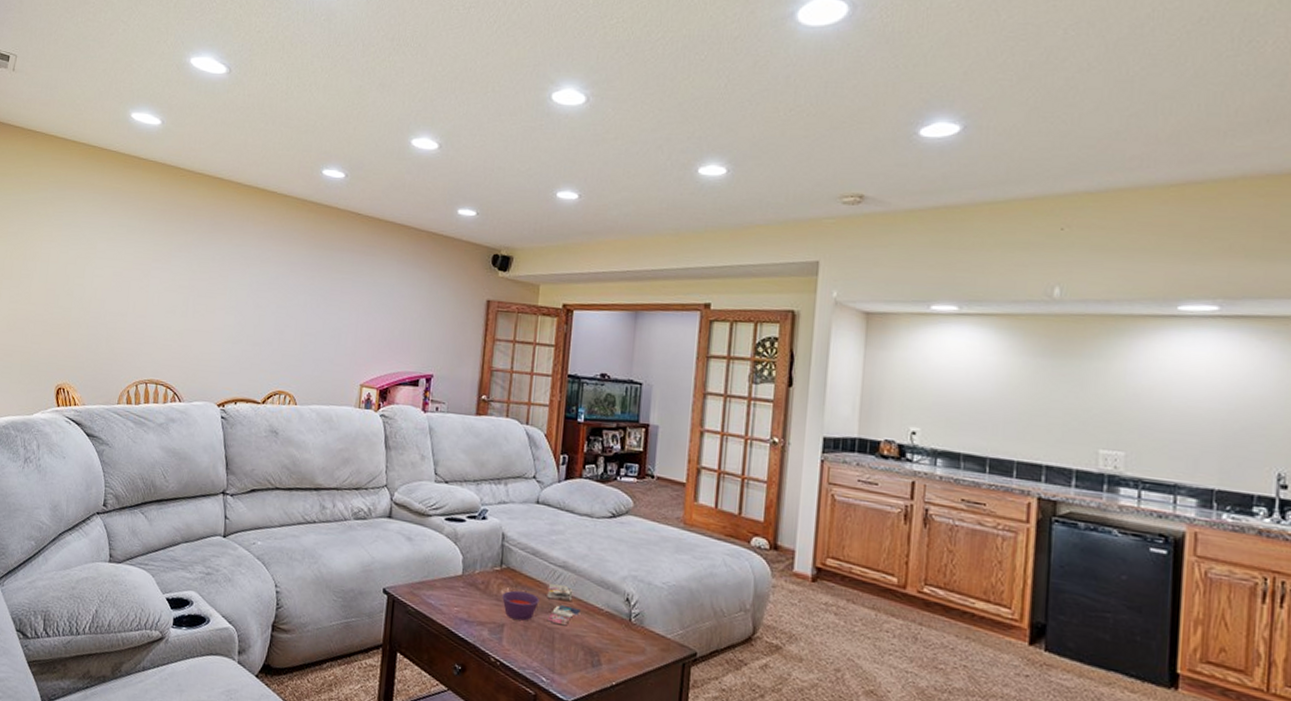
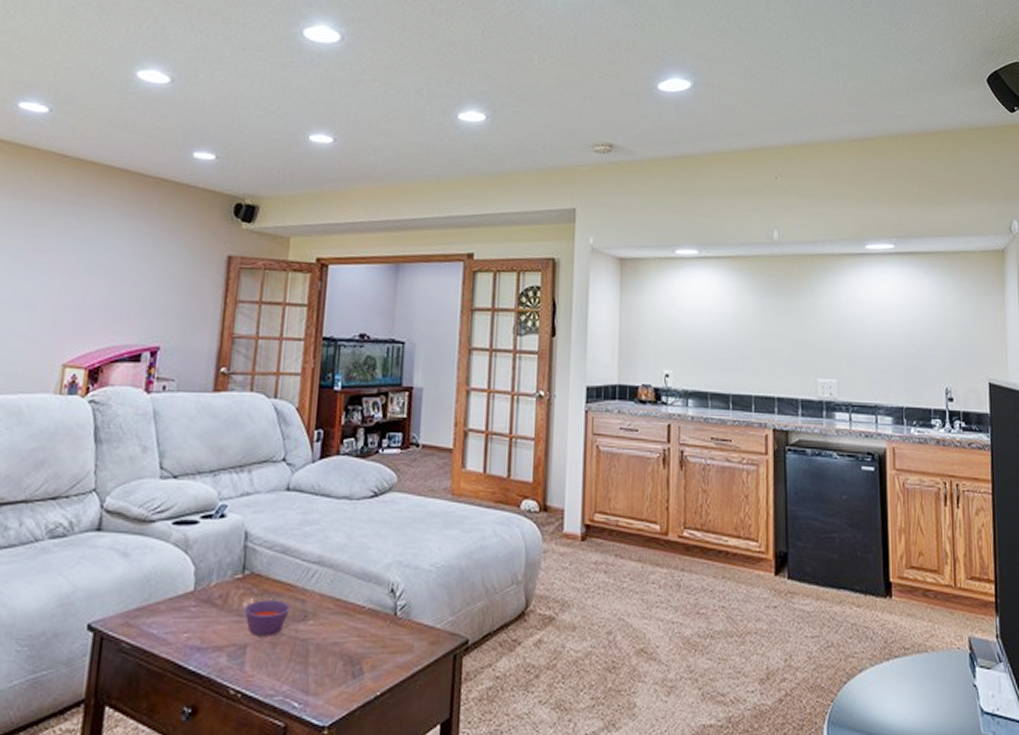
magazine: present [546,584,581,626] -> none [299,585,339,634]

